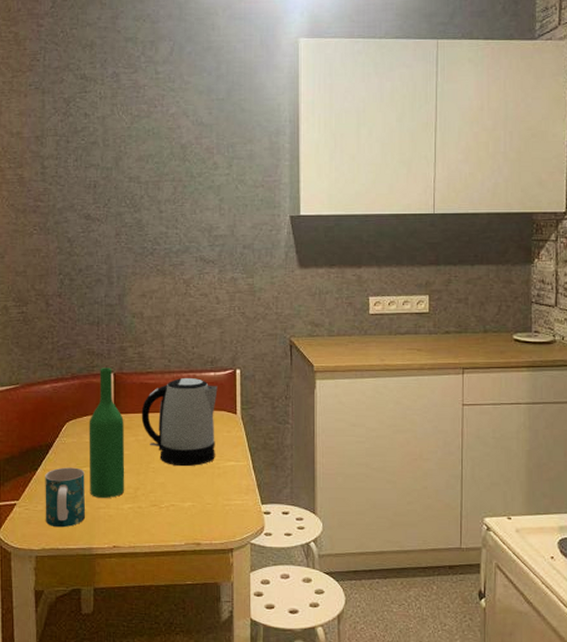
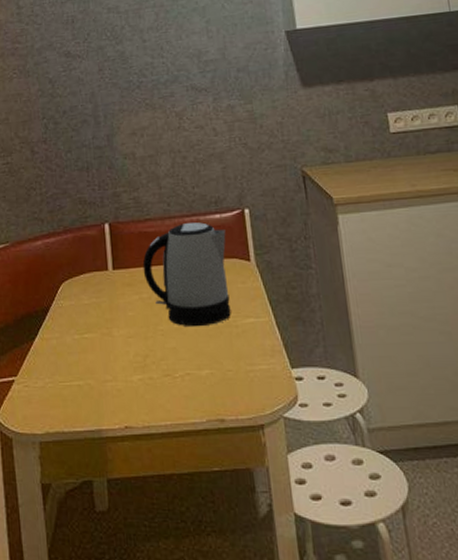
mug: present [45,467,85,528] -> none [43,334,91,407]
wine bottle: present [88,368,125,498] -> none [86,217,133,369]

